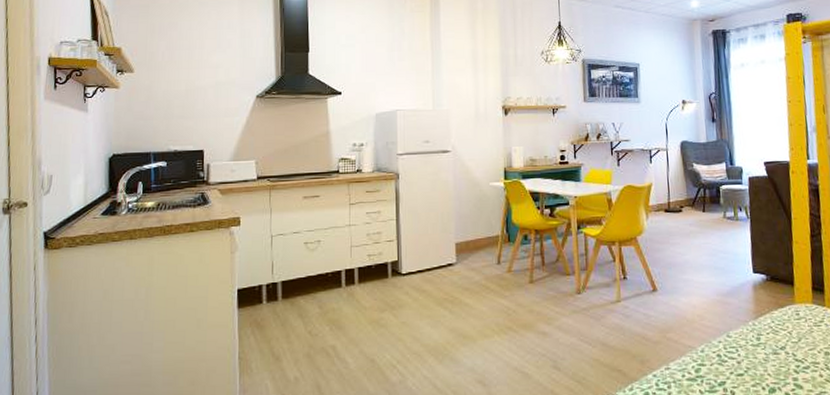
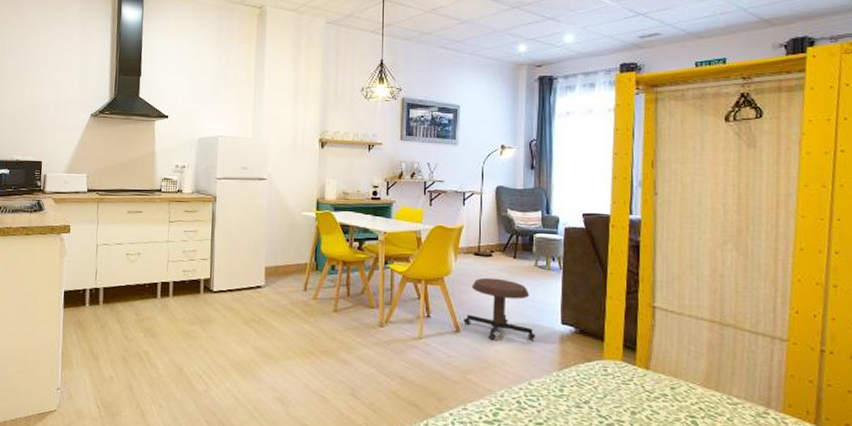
stool: none [659,233,730,297] -> present [463,277,536,341]

